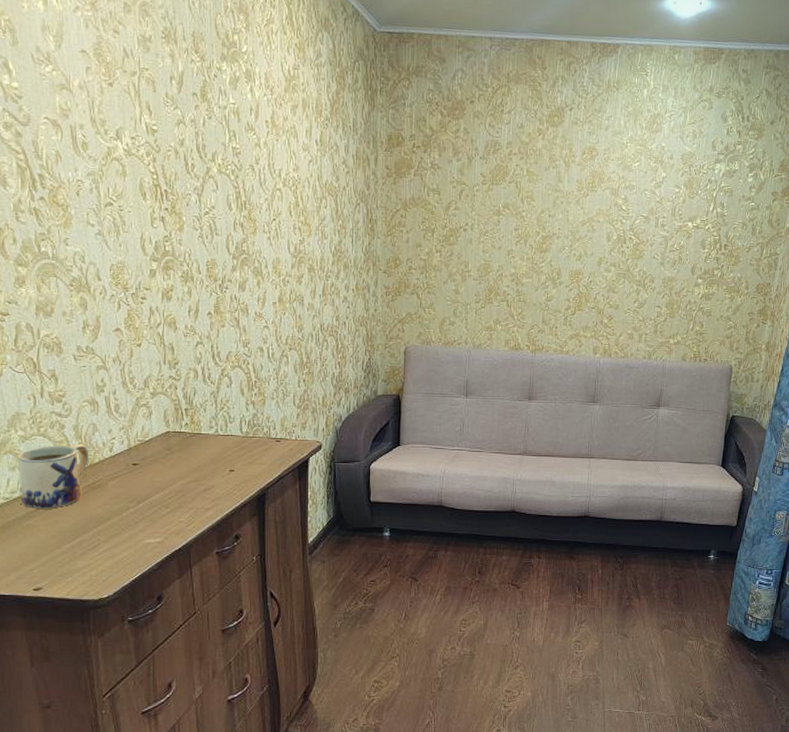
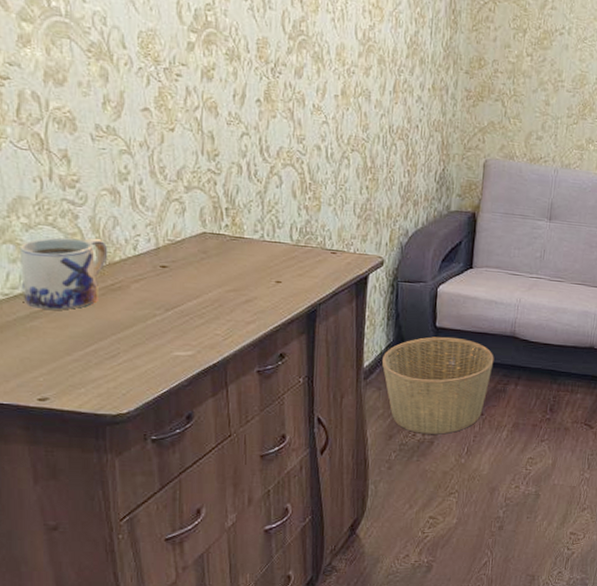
basket: none [324,511,424,602] -> present [381,337,494,435]

